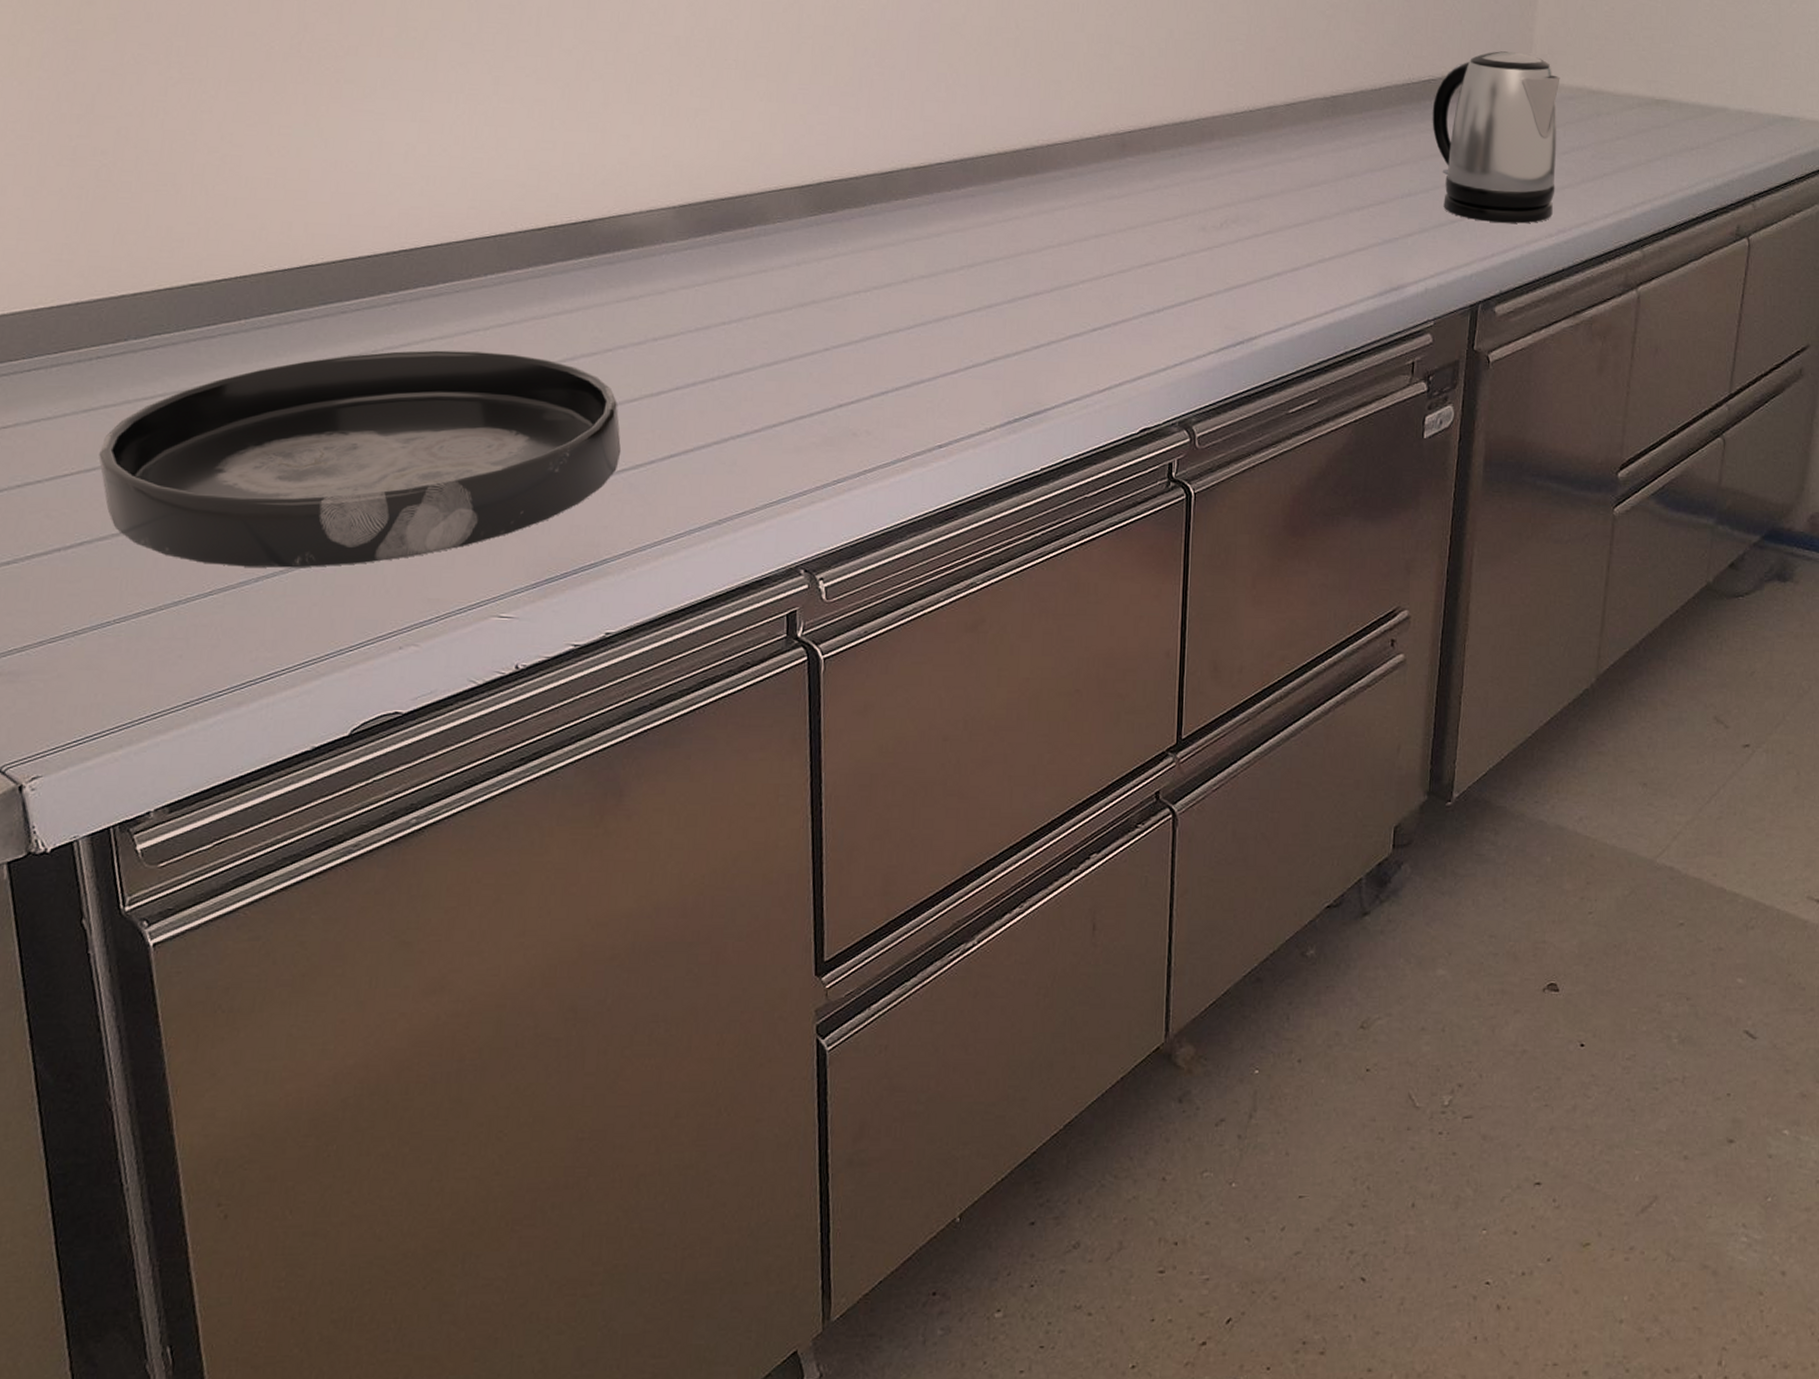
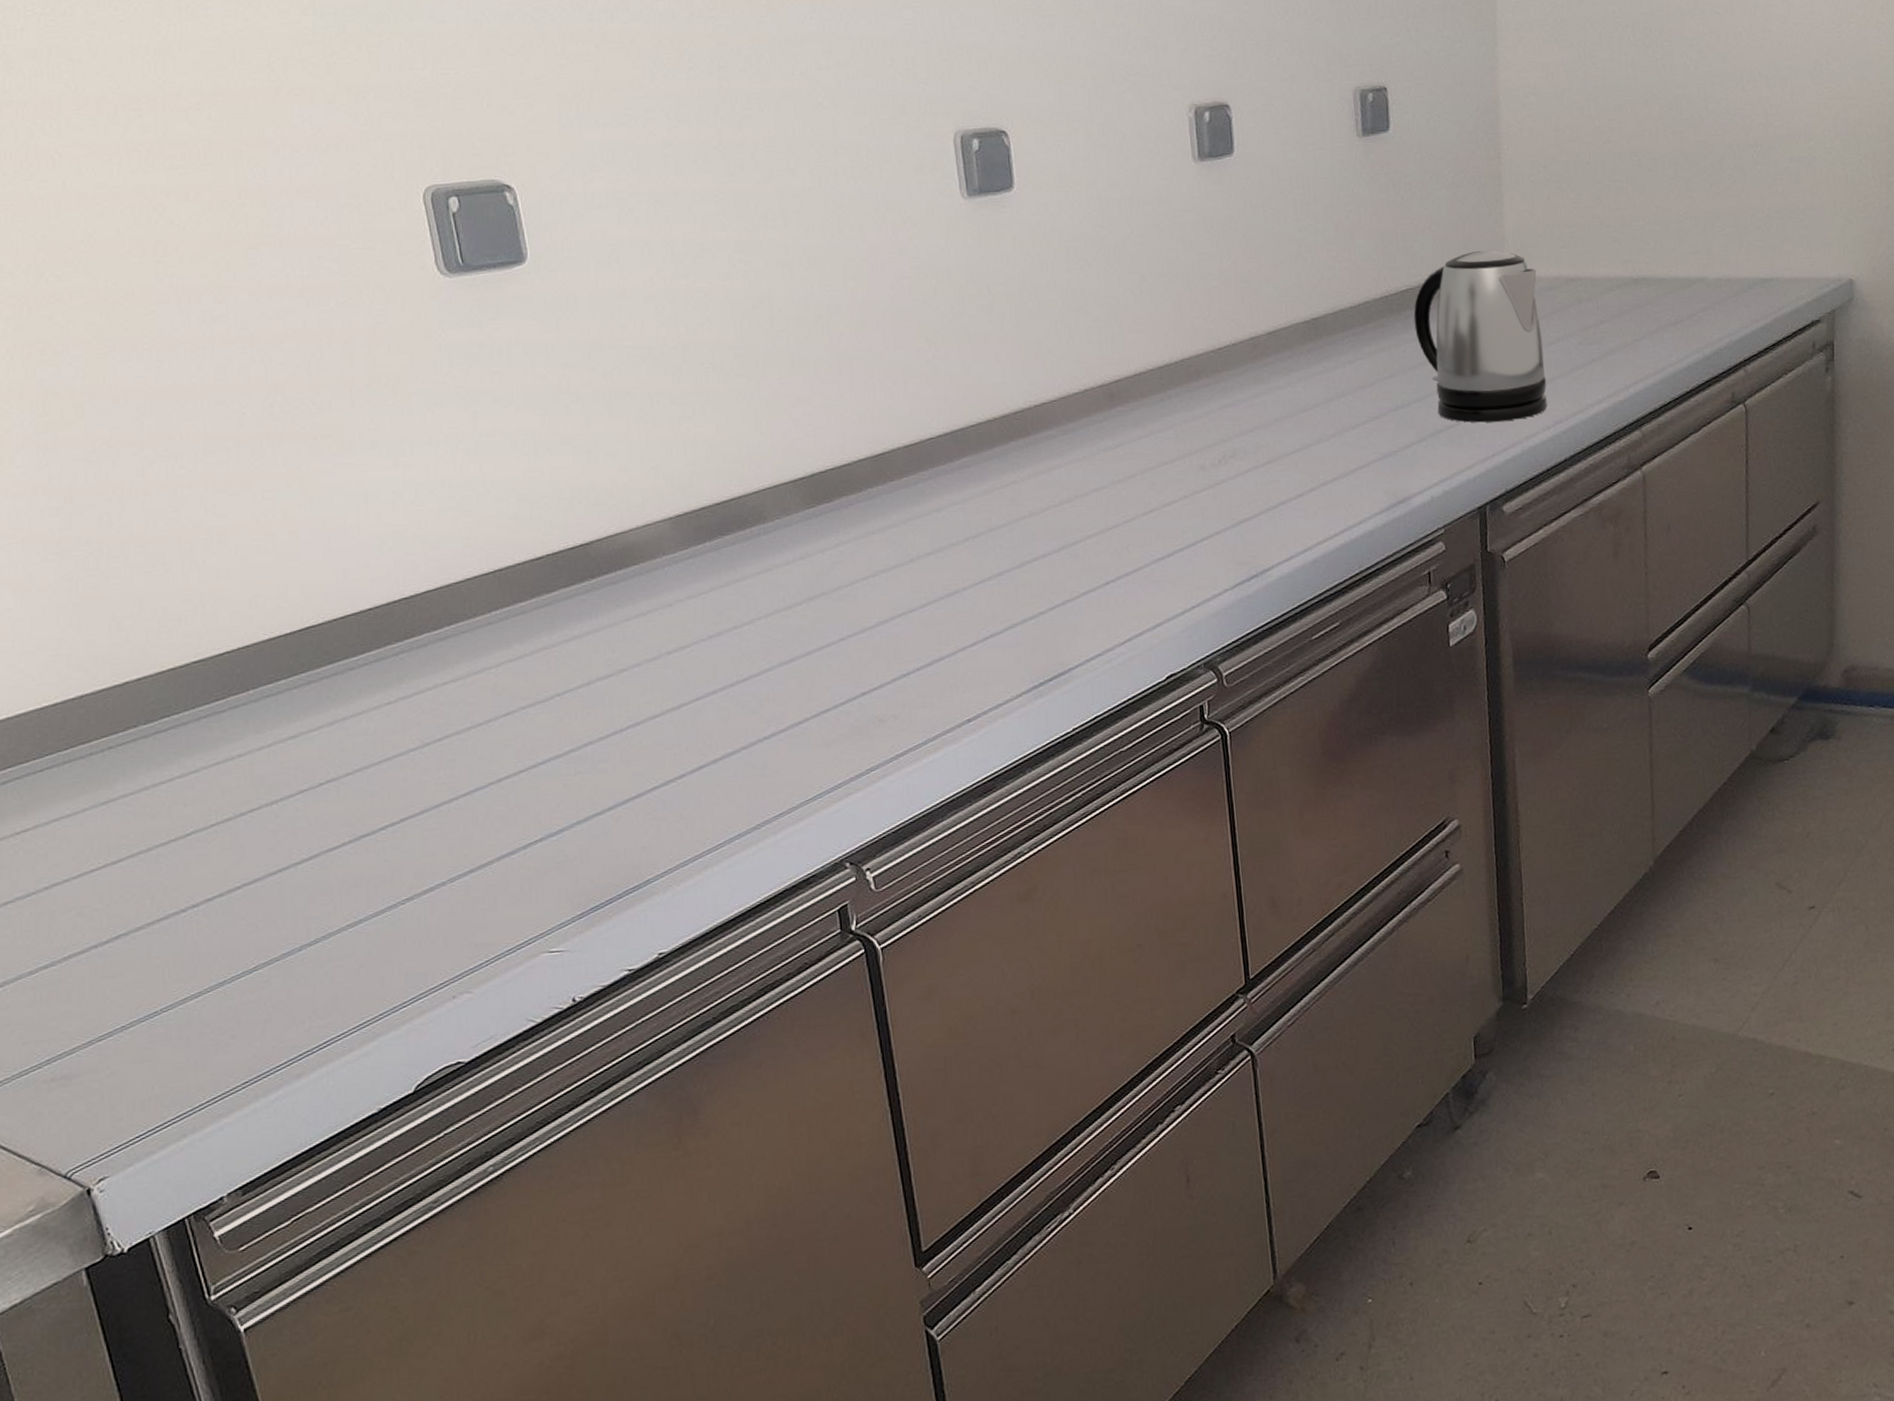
tray: present [98,350,621,568] -> none [124,687,649,940]

